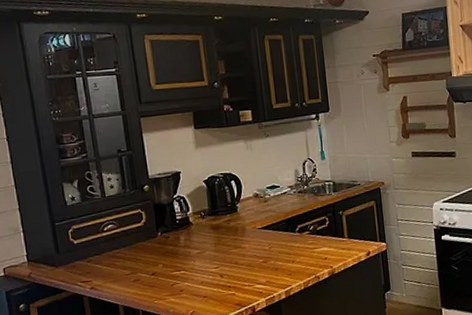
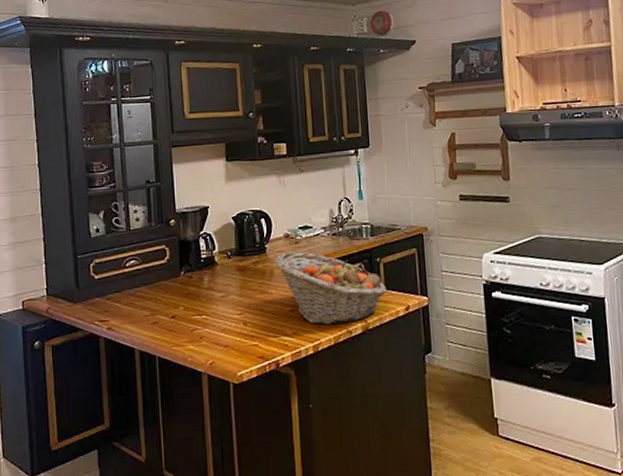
fruit basket: none [246,209,349,273] -> present [274,251,386,325]

